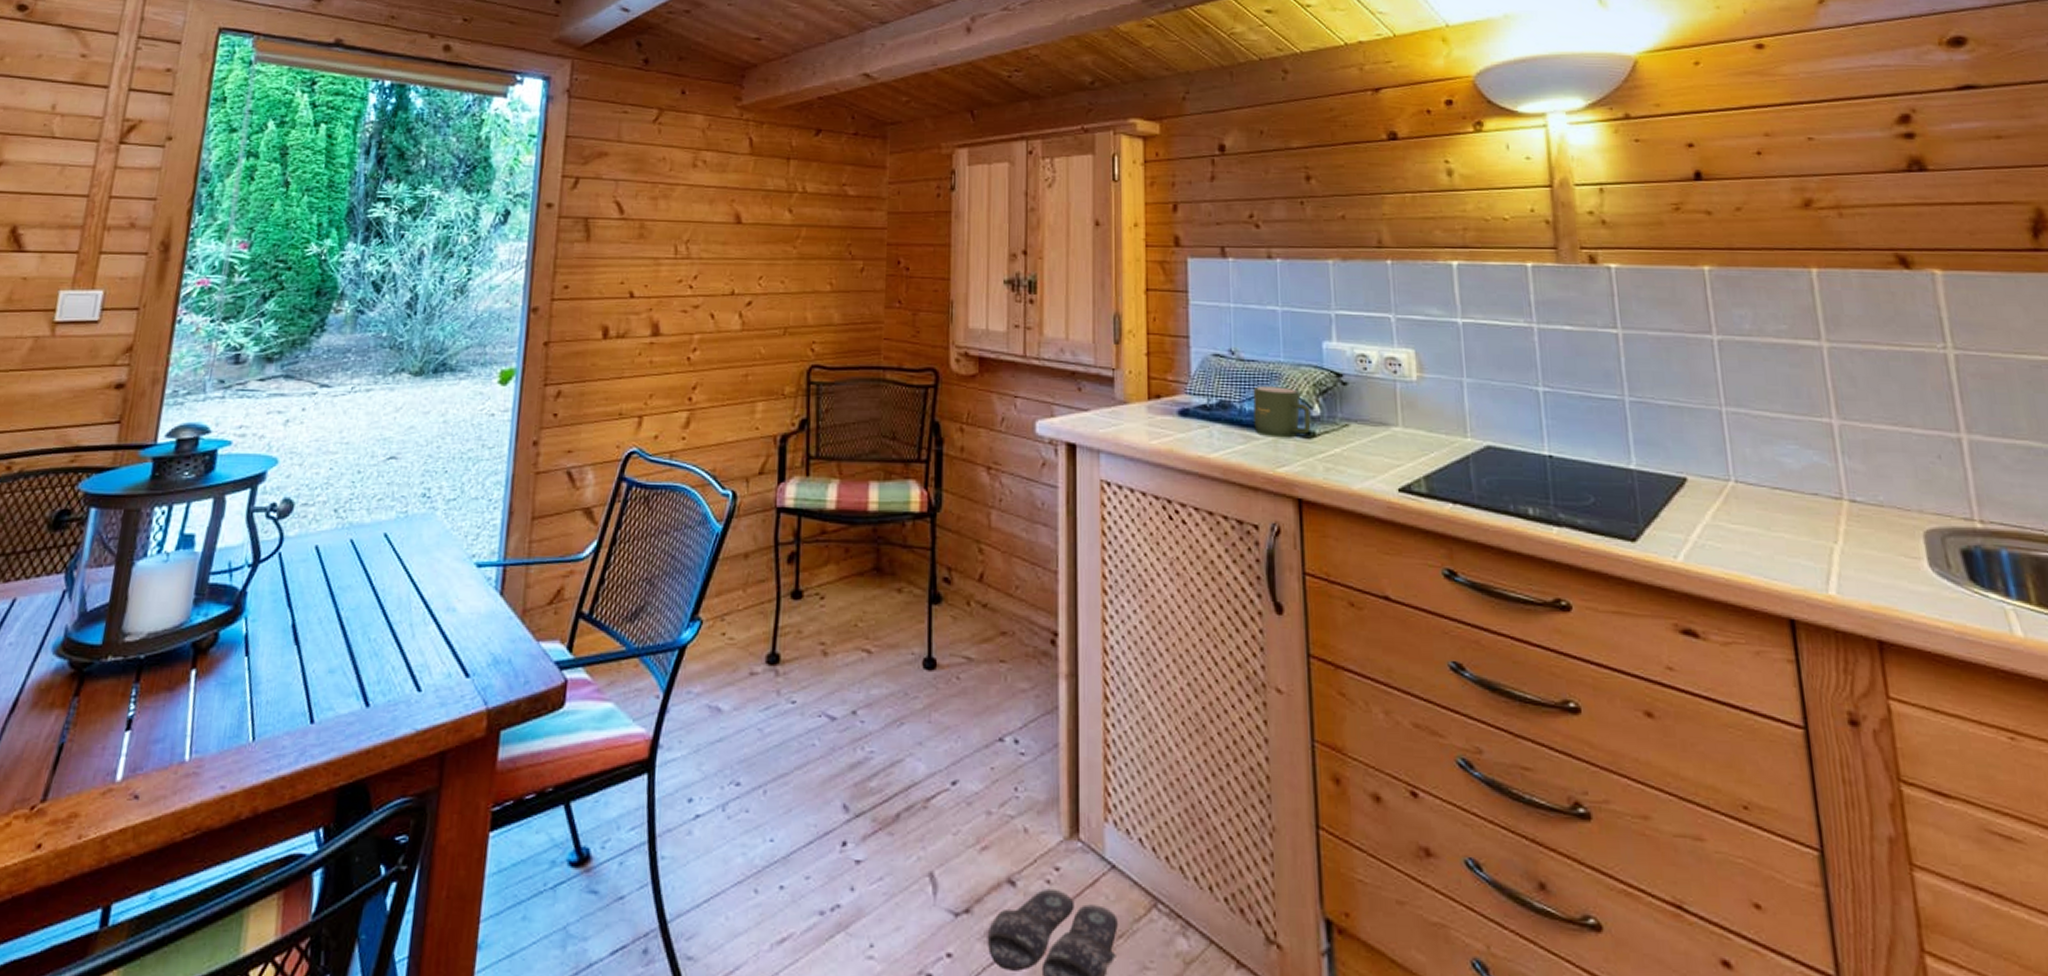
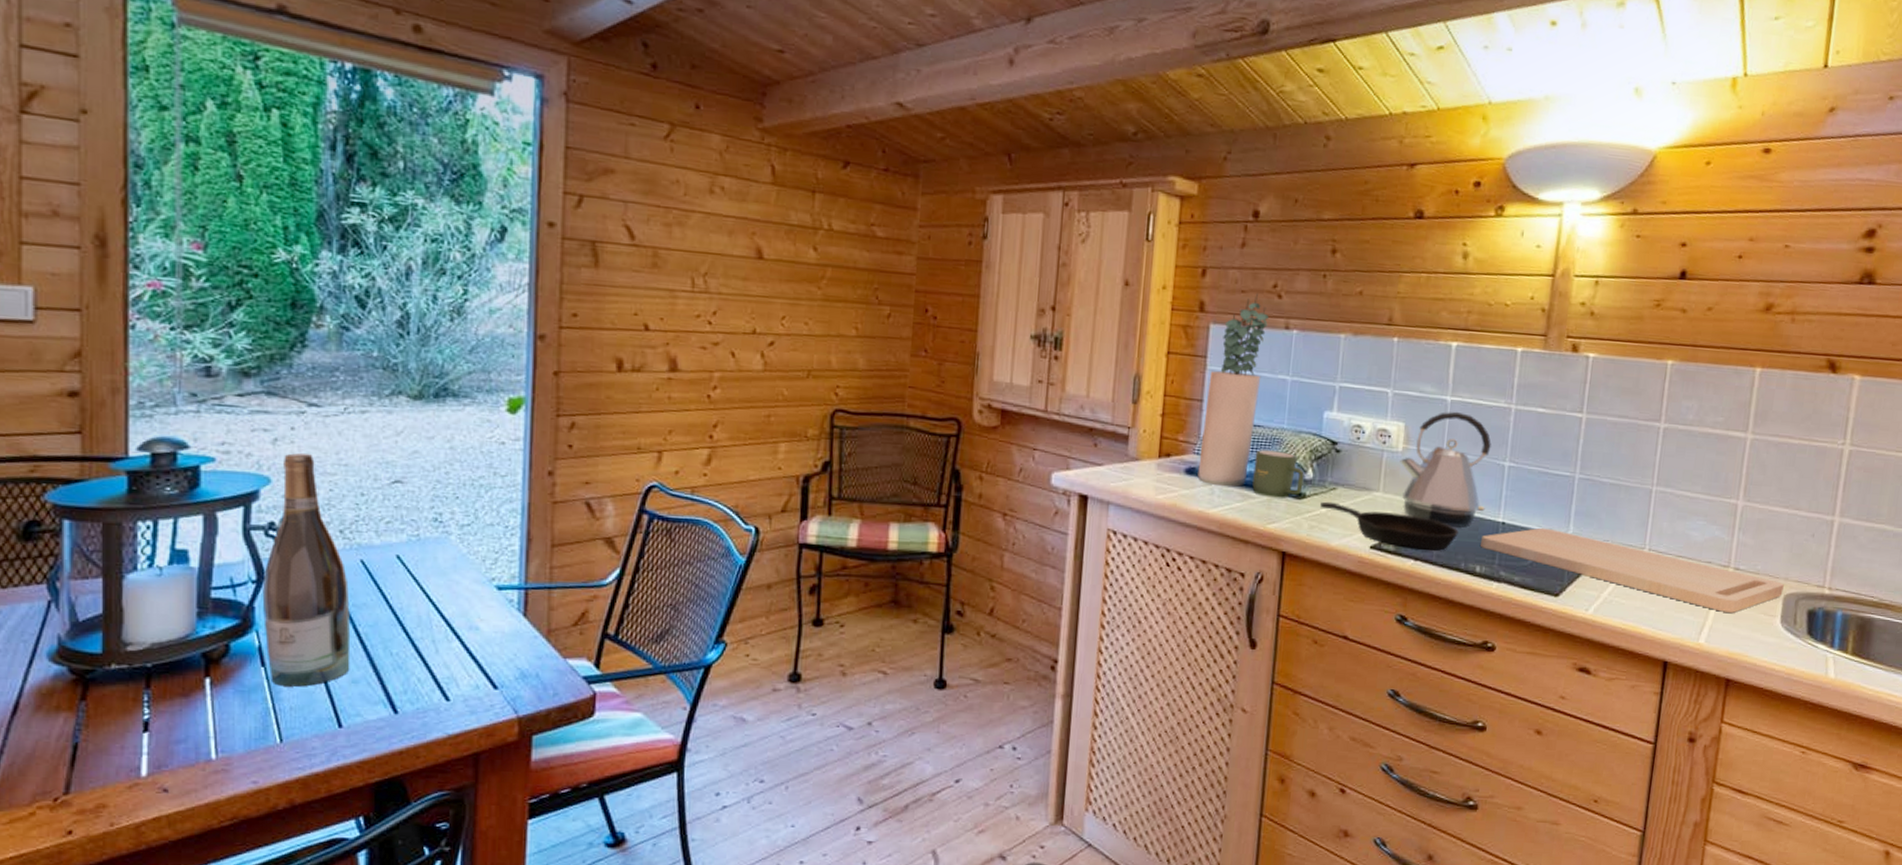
wine bottle: none [252,434,337,678] -> present [262,453,351,687]
vase: none [1192,224,1249,429] -> present [1197,293,1269,488]
frying pan: none [1334,440,1499,491] -> present [1320,501,1459,551]
kettle: none [1416,334,1525,463] -> present [1399,411,1491,527]
cutting board: none [1527,460,1921,555] -> present [1479,527,1784,613]

